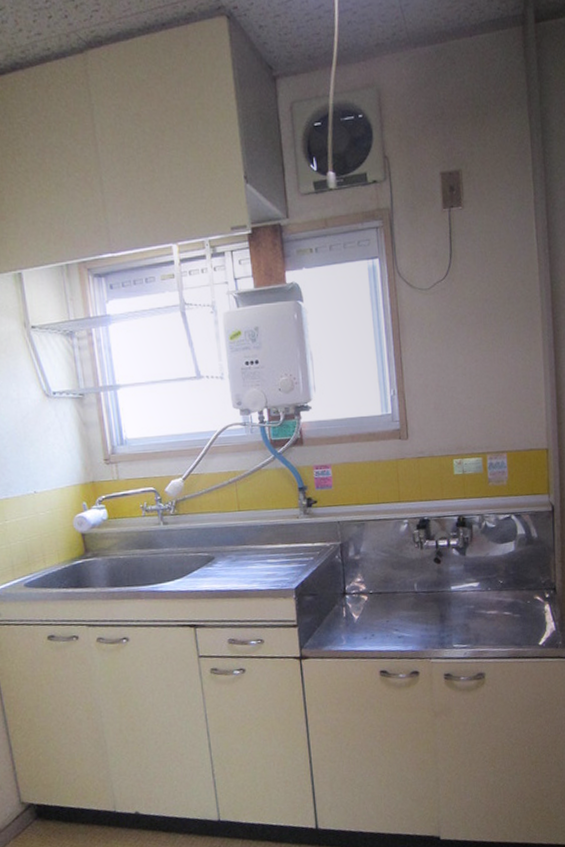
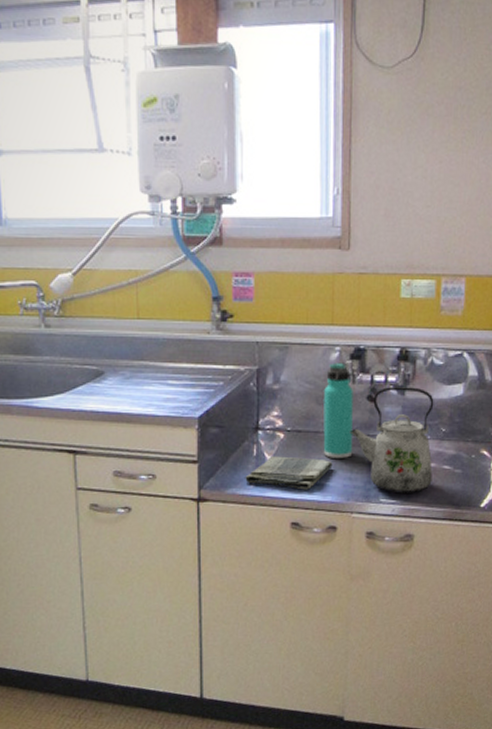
dish towel: none [338,614,411,643] -> present [245,456,333,490]
thermos bottle: none [398,532,427,614] -> present [323,362,353,459]
kettle: none [422,547,496,639] -> present [349,387,434,494]

